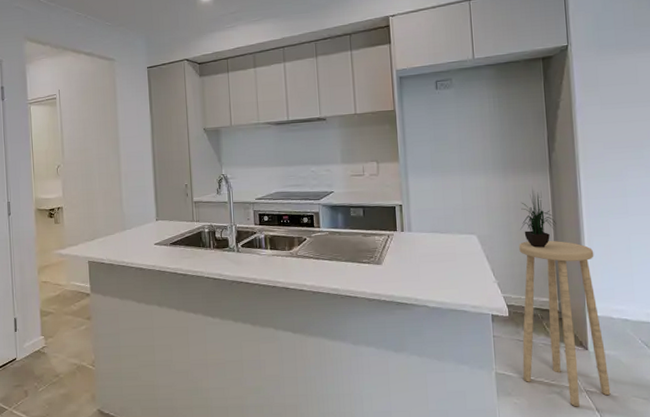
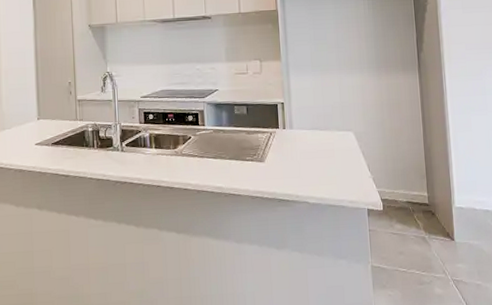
stool: present [519,240,611,407] -> none [392,136,475,296]
potted plant: present [520,189,556,248] -> none [393,87,425,143]

